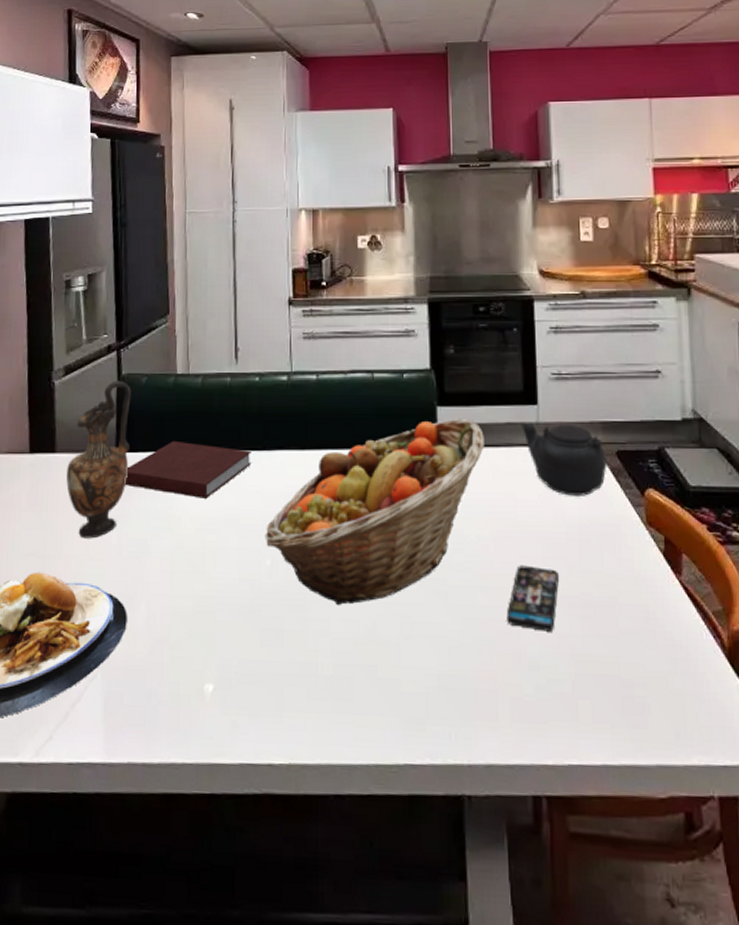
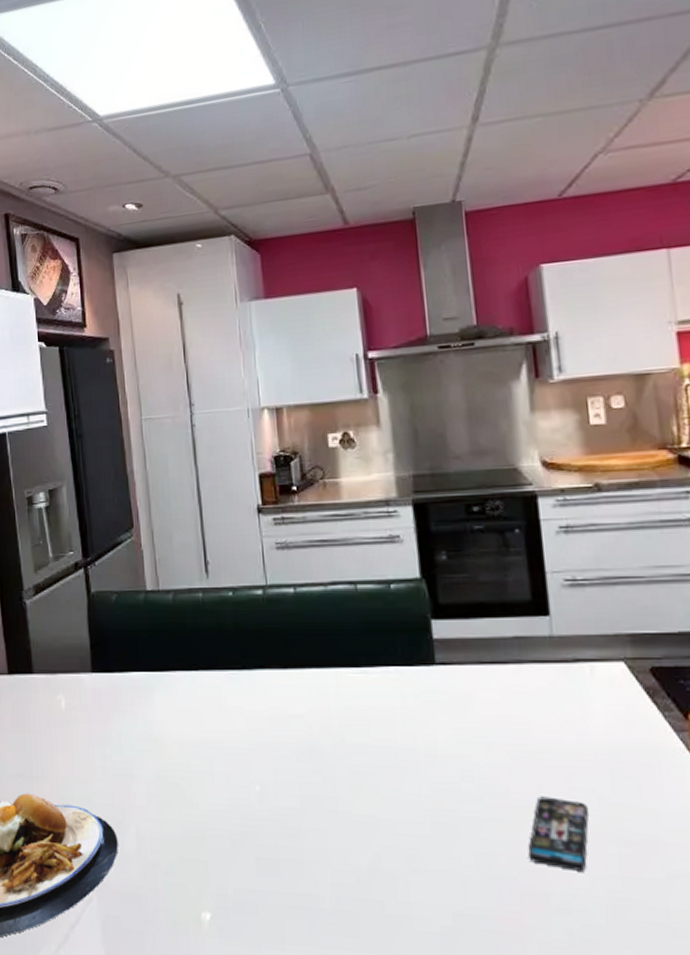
vase: present [66,380,131,539] -> none [45,598,106,761]
notebook: present [124,440,253,499] -> none [103,660,233,720]
fruit basket: present [265,419,484,606] -> none [251,633,490,836]
teapot: present [519,423,607,496] -> none [529,637,640,719]

